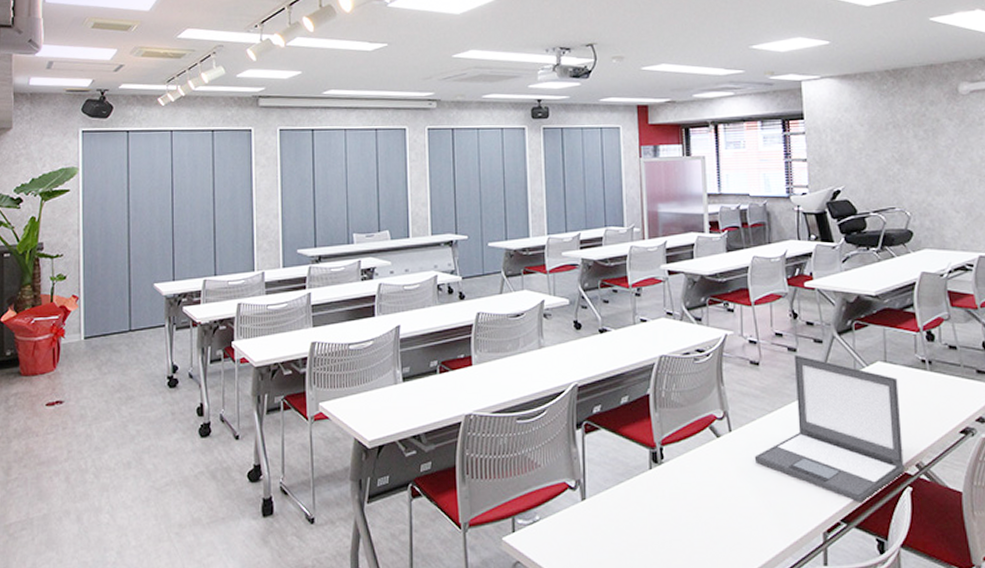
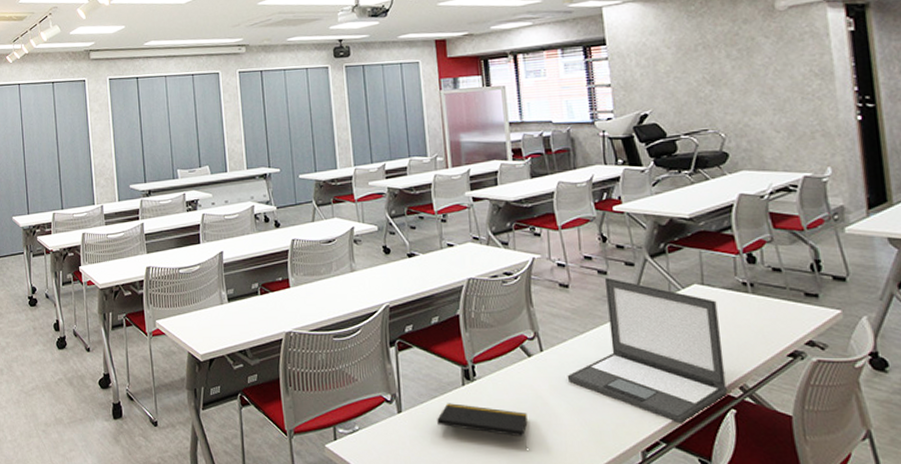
notepad: none [622,488,714,533] -> present [437,403,528,447]

